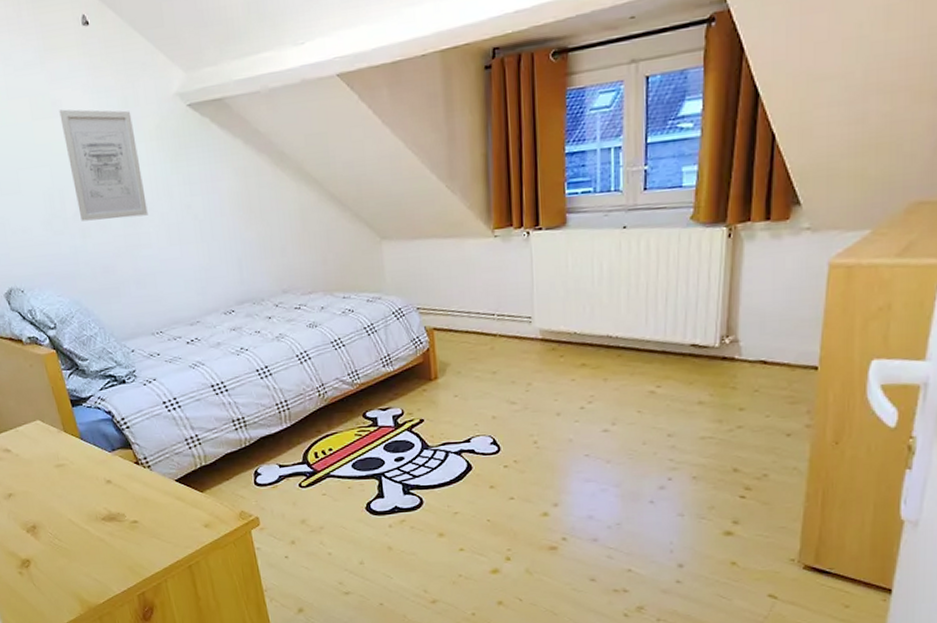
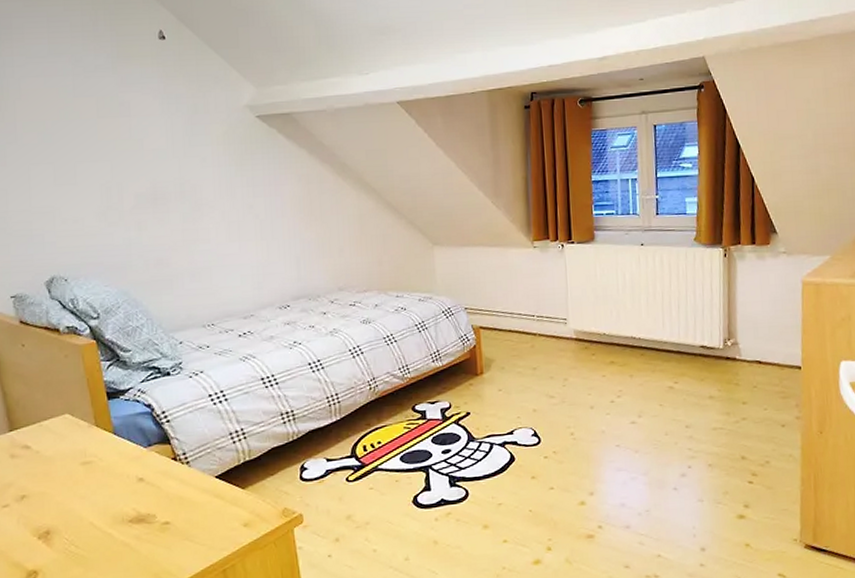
wall art: present [59,109,148,222] -> none [126,110,209,215]

